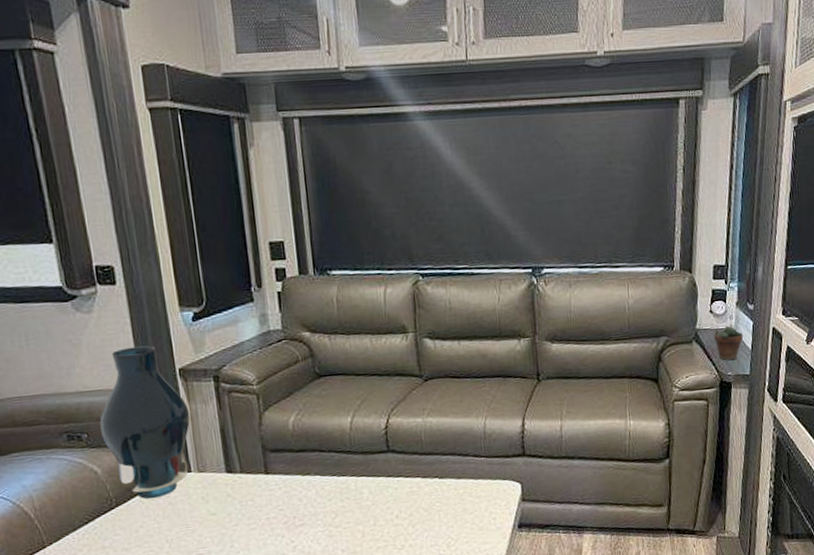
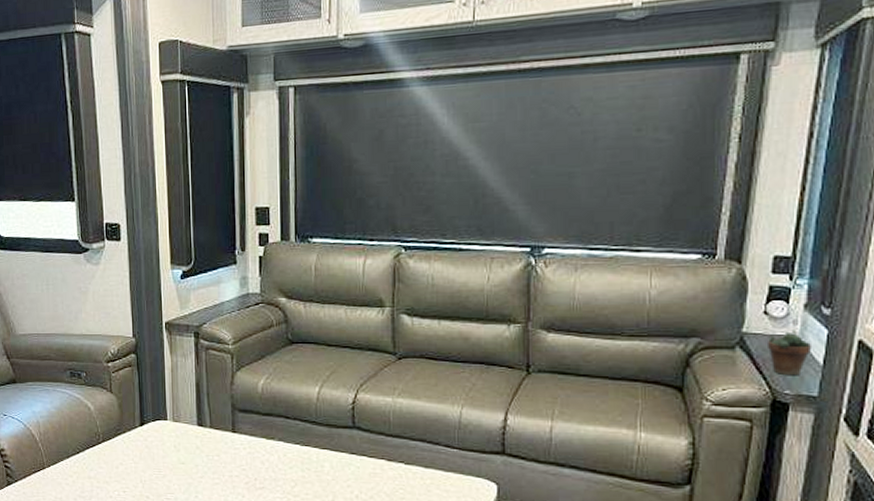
vase: present [99,345,190,499] -> none [95,298,171,439]

